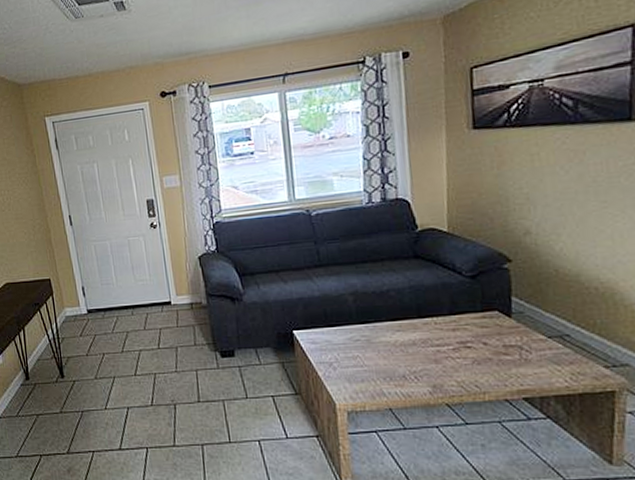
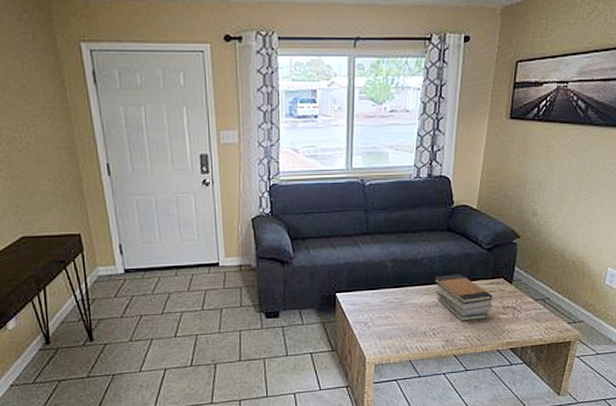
book stack: none [407,307,488,364] -> present [434,274,493,322]

